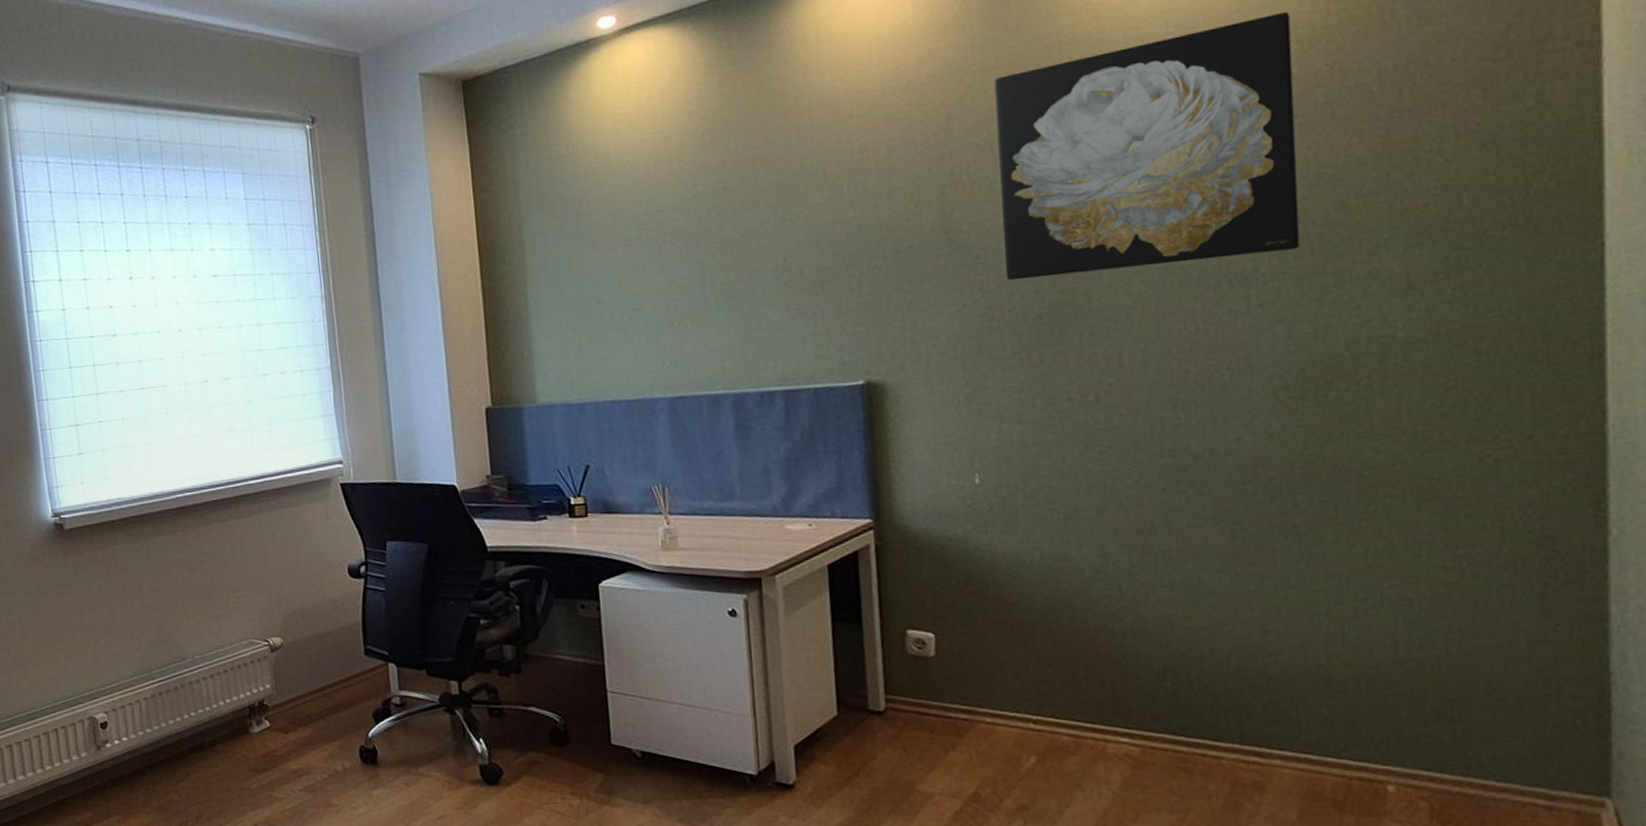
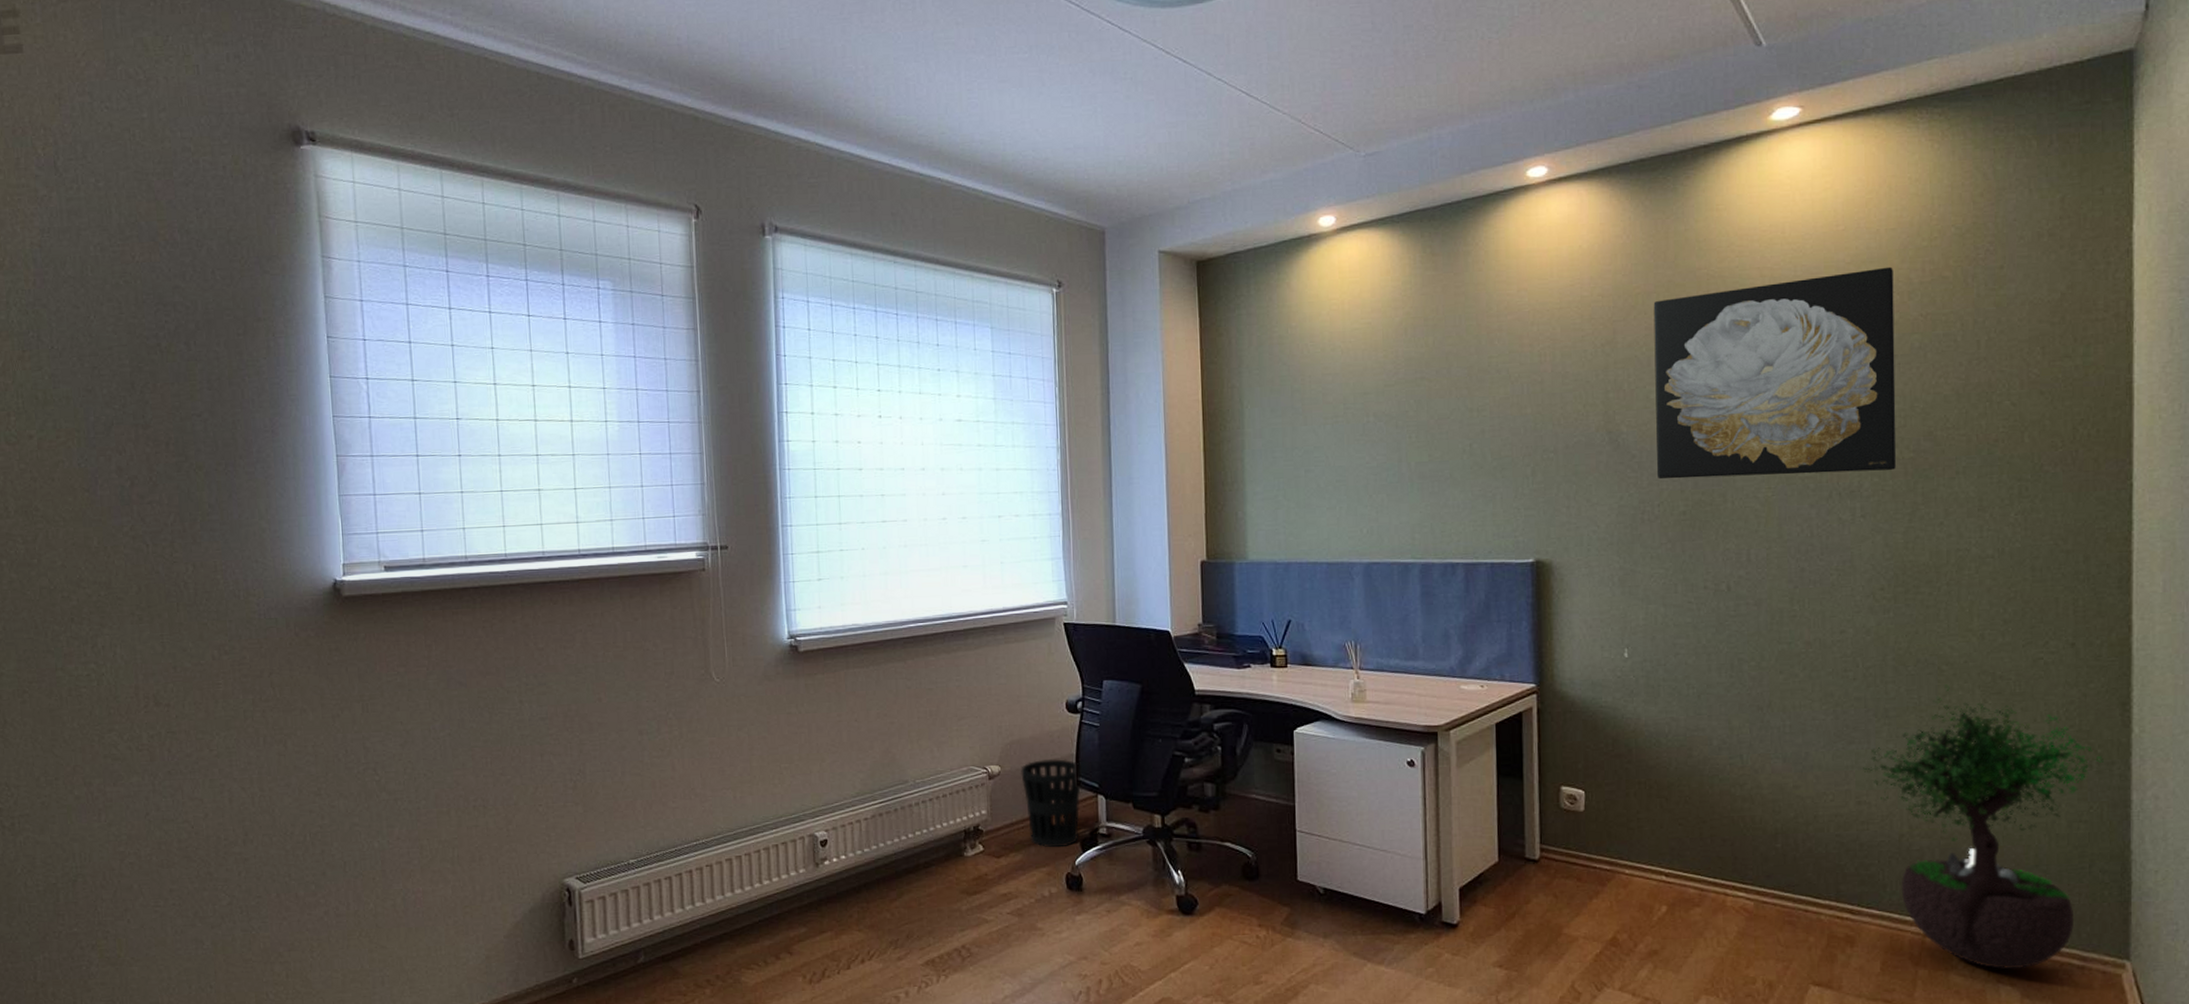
wastebasket: none [304,627,370,721] -> present [1021,759,1081,848]
potted tree: none [1269,492,1572,813] -> present [1863,684,2103,969]

